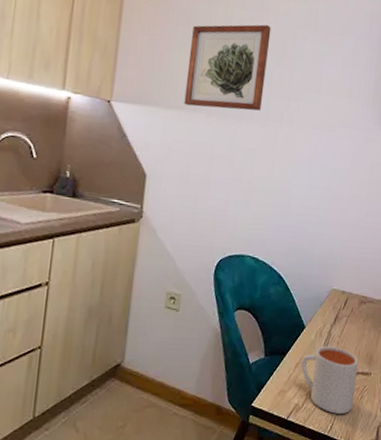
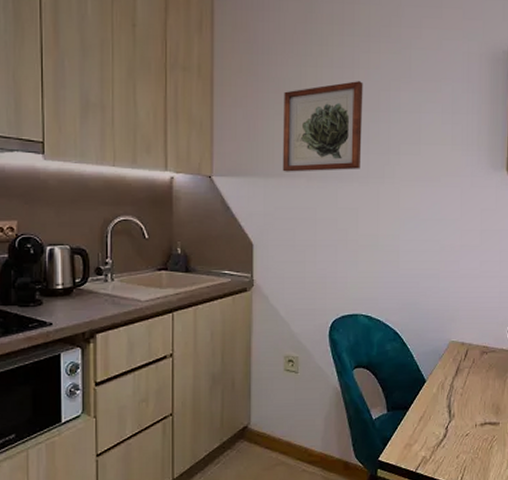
mug: present [301,346,358,414] -> none [425,398,484,465]

